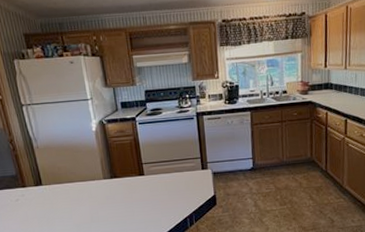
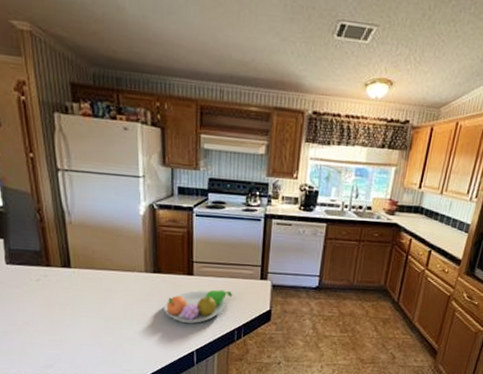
fruit bowl: none [123,184,181,218] -> present [164,289,233,323]

